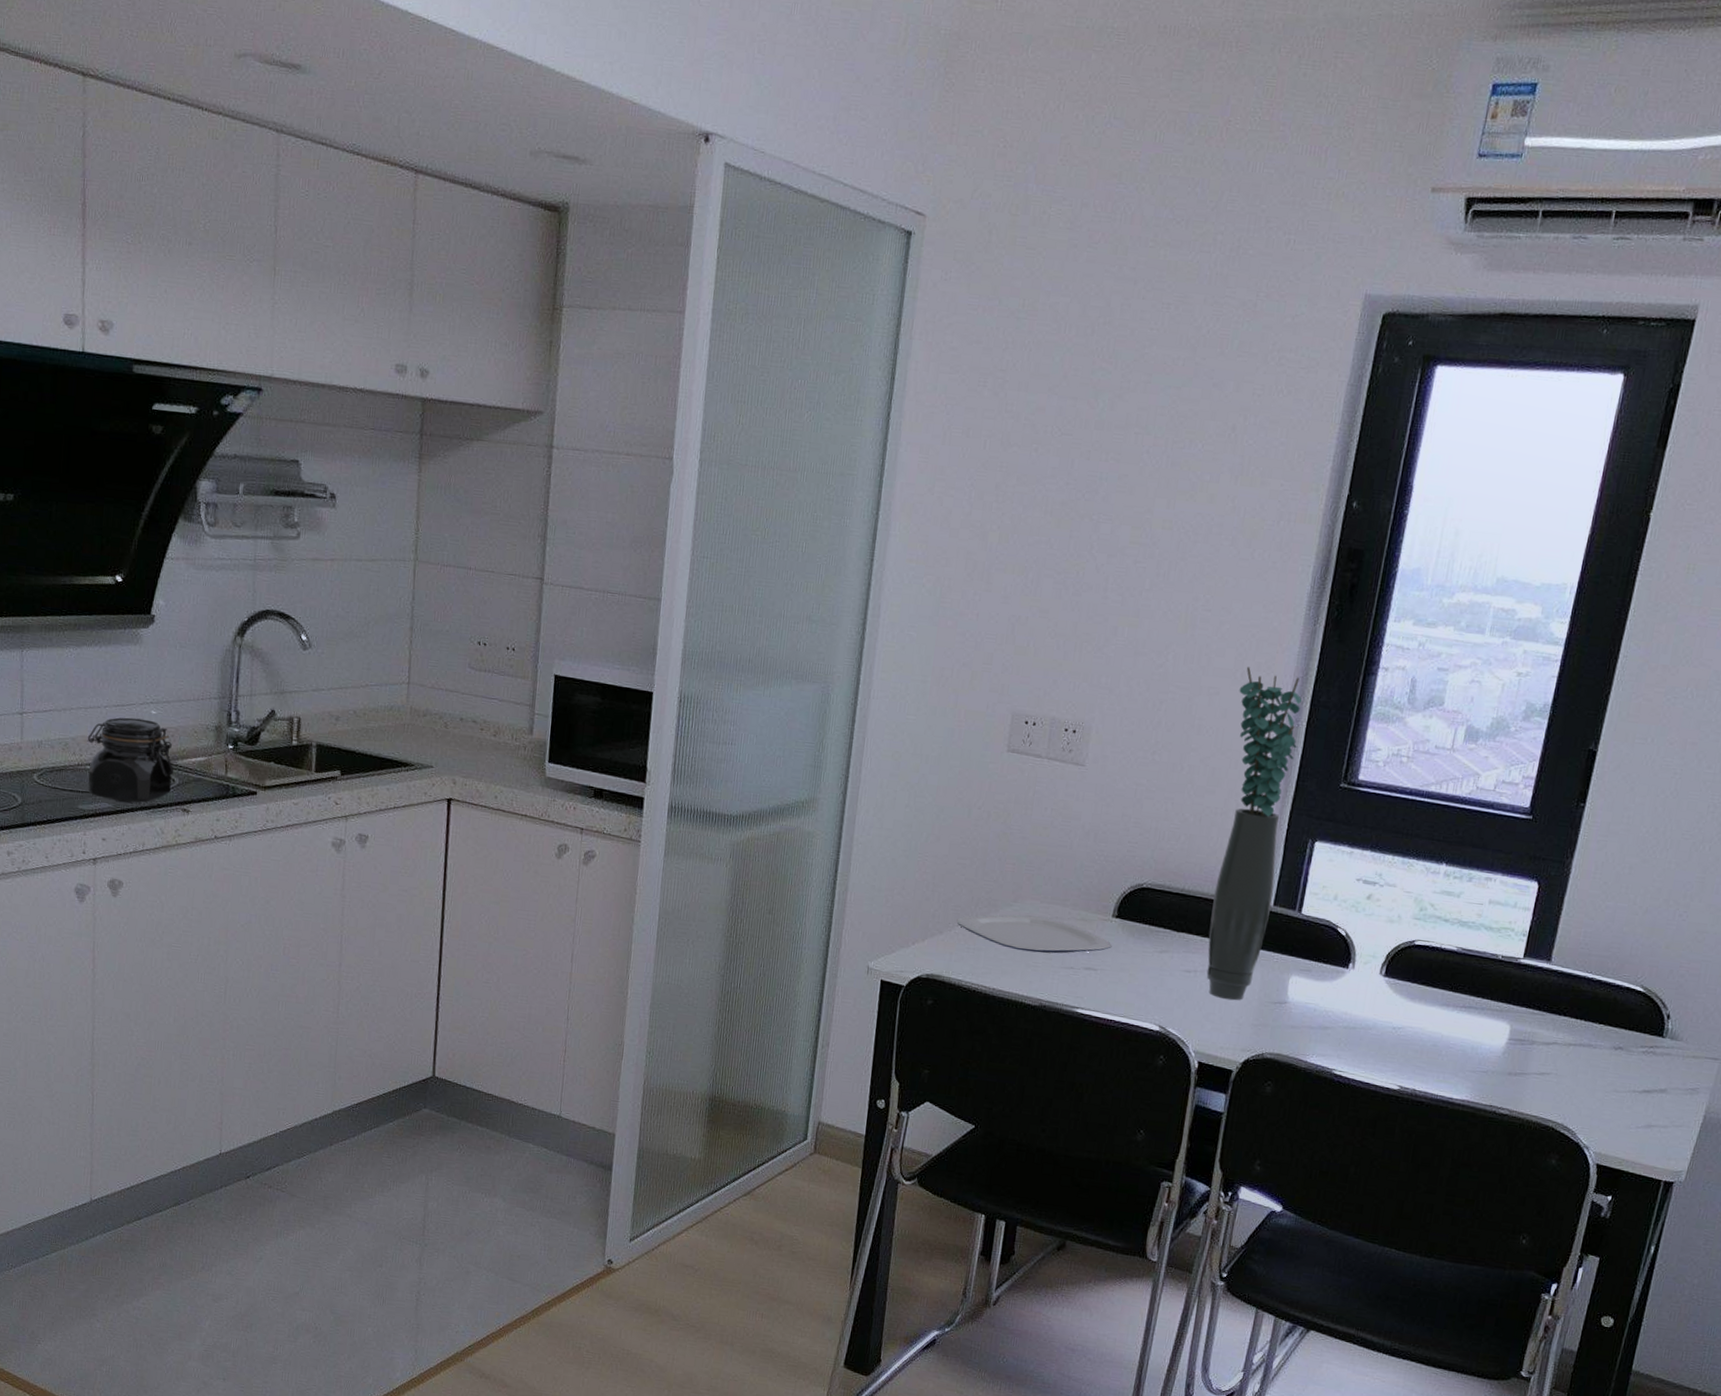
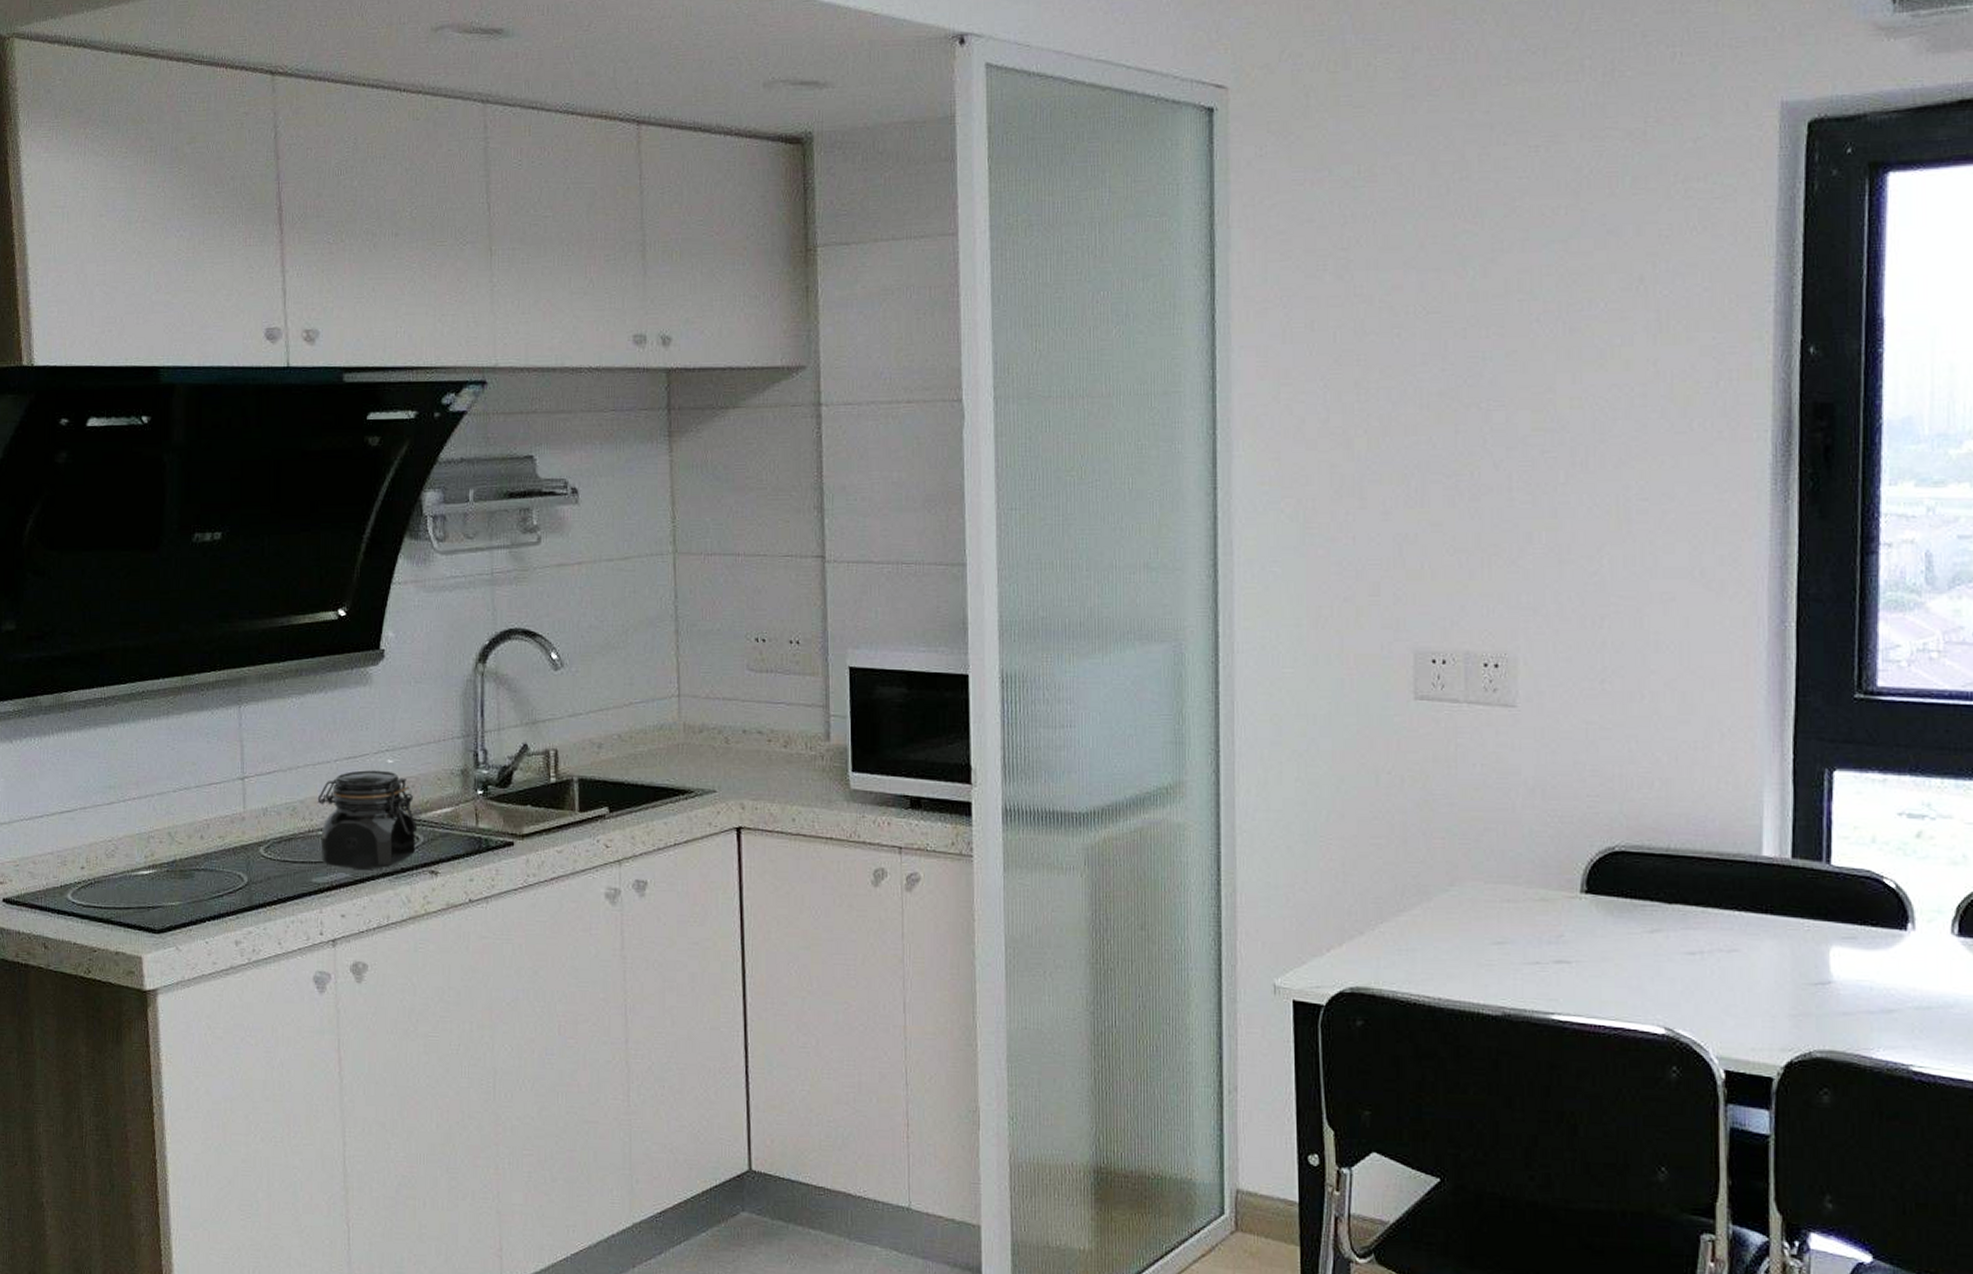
plate: present [956,914,1112,954] -> none [1380,901,1586,948]
vase: present [1206,667,1302,1001] -> none [1701,562,1789,986]

